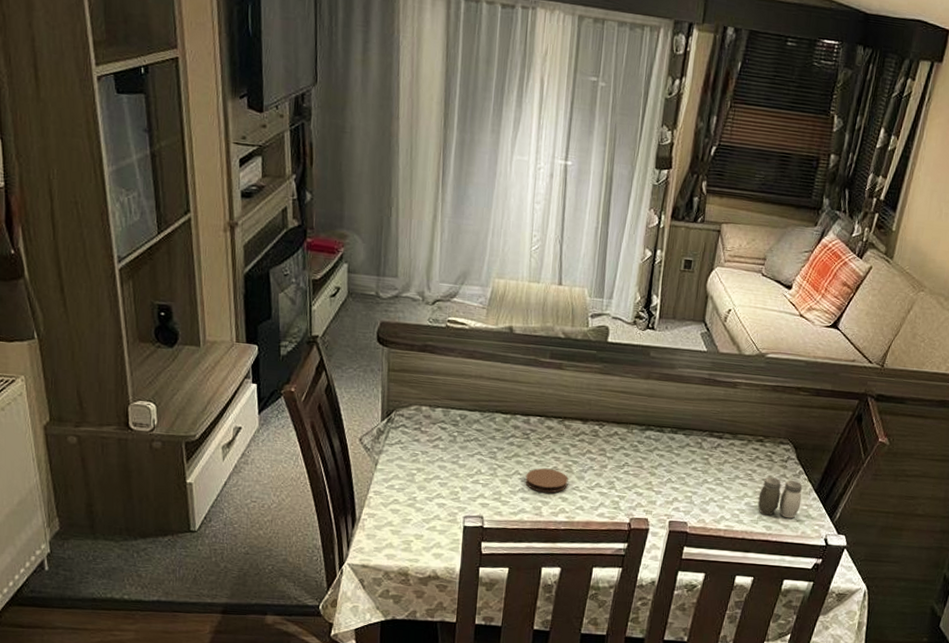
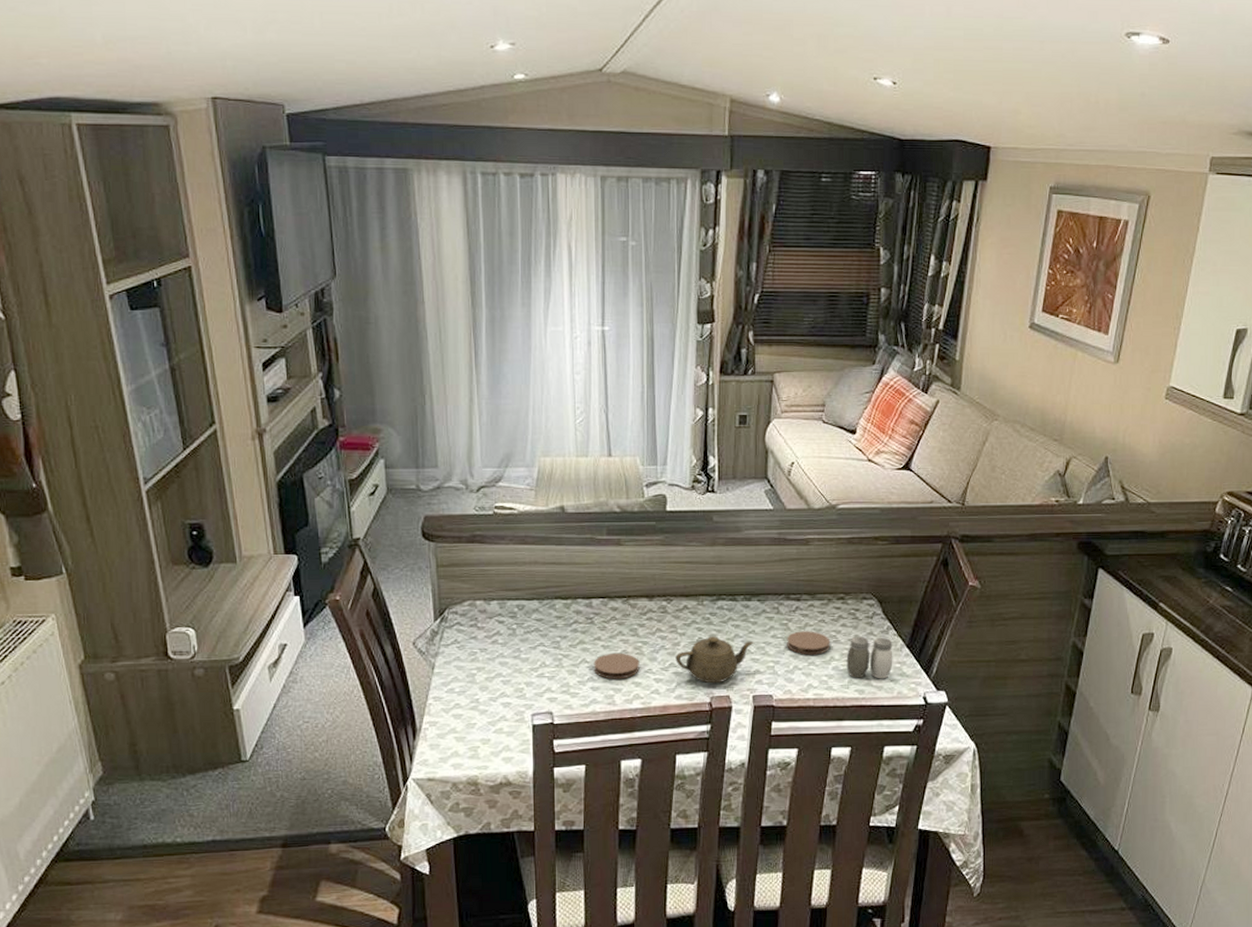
teapot: none [601,462,676,507] -> present [675,636,754,684]
coaster: none [705,466,746,490] -> present [787,631,831,655]

